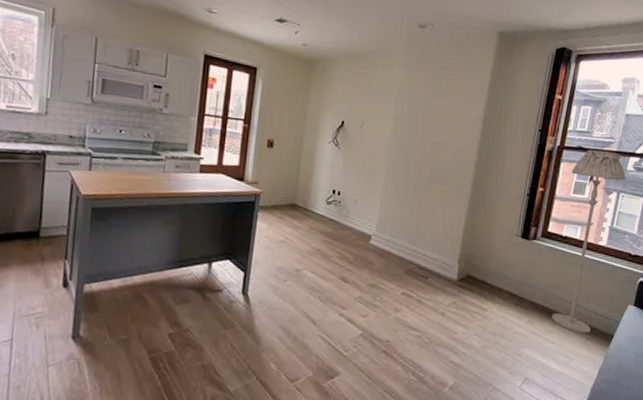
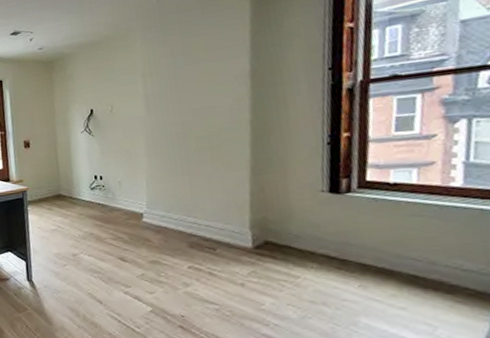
floor lamp: present [552,149,626,334] -> none [387,70,478,296]

